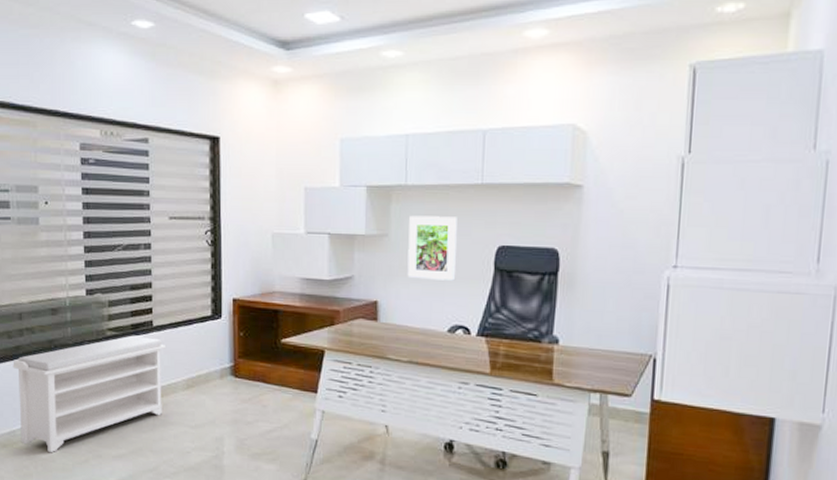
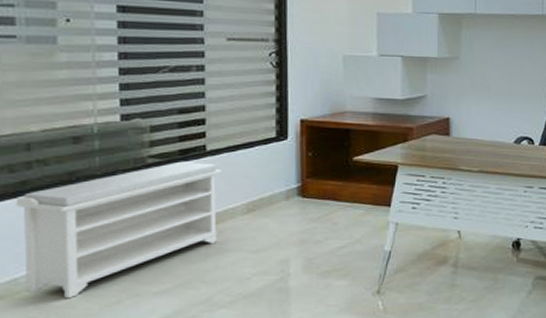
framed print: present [407,215,458,281] -> none [477,40,522,98]

